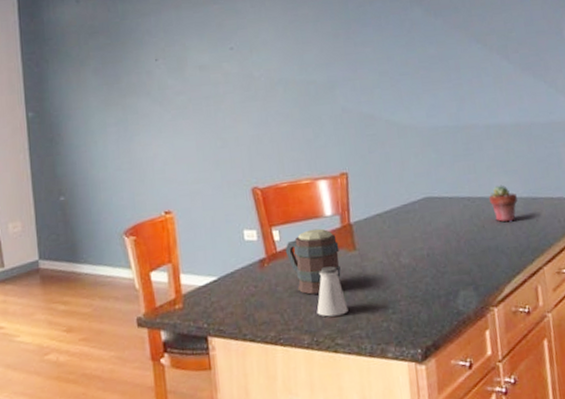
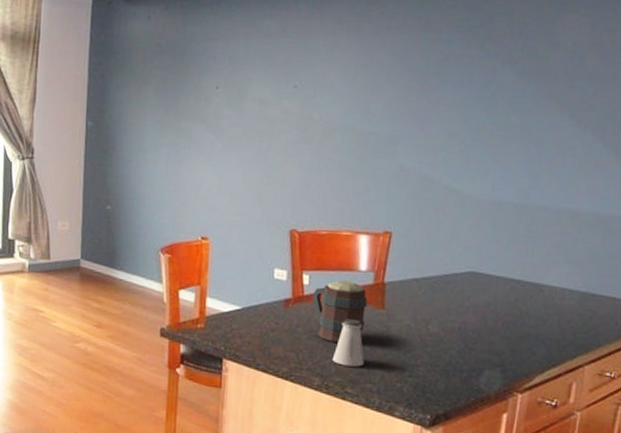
potted succulent: present [489,185,518,222] -> none [541,273,574,314]

